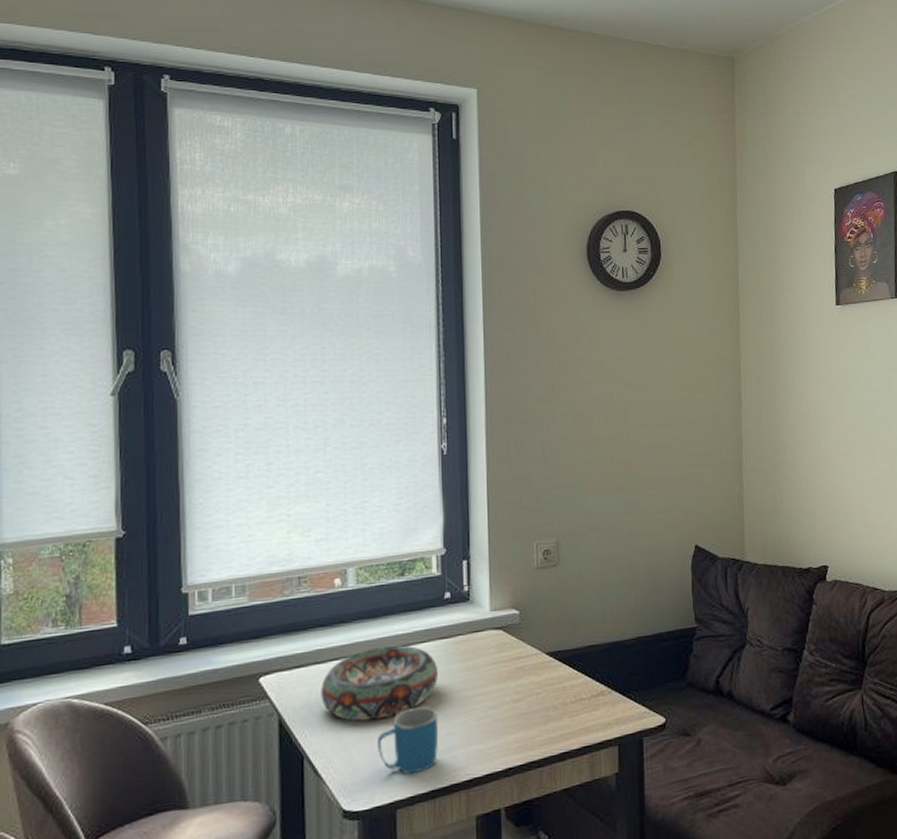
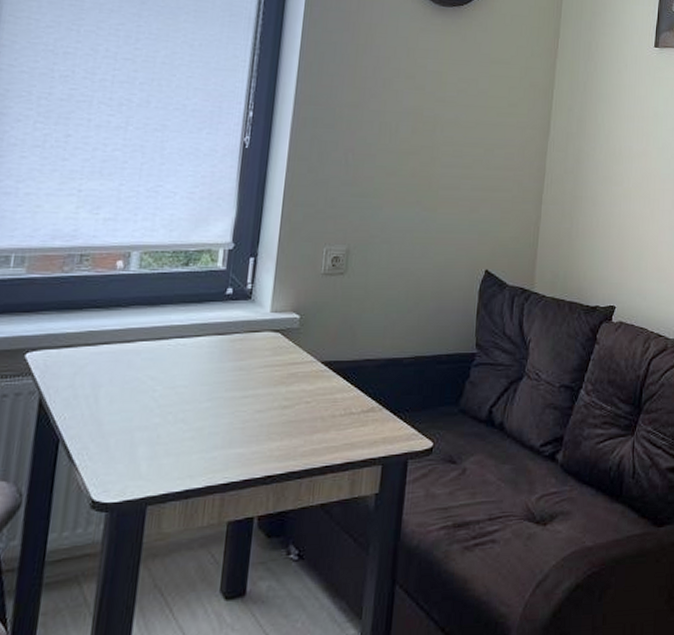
decorative bowl: present [321,645,438,722] -> none [86,335,210,410]
mug: present [376,706,439,775] -> none [136,402,203,471]

